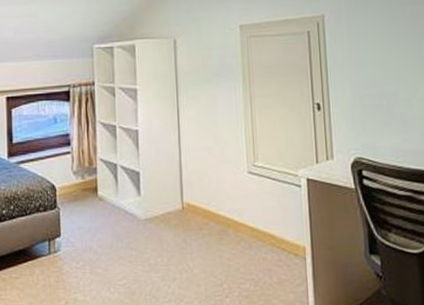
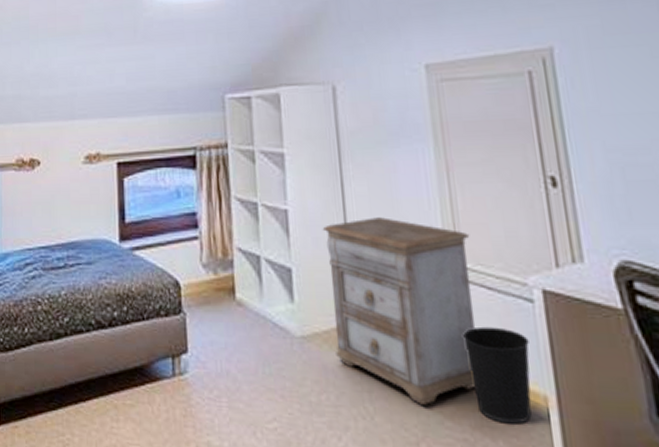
nightstand: none [162,134,264,259] -> present [322,217,476,405]
wastebasket: none [255,204,296,267] -> present [463,326,532,424]

